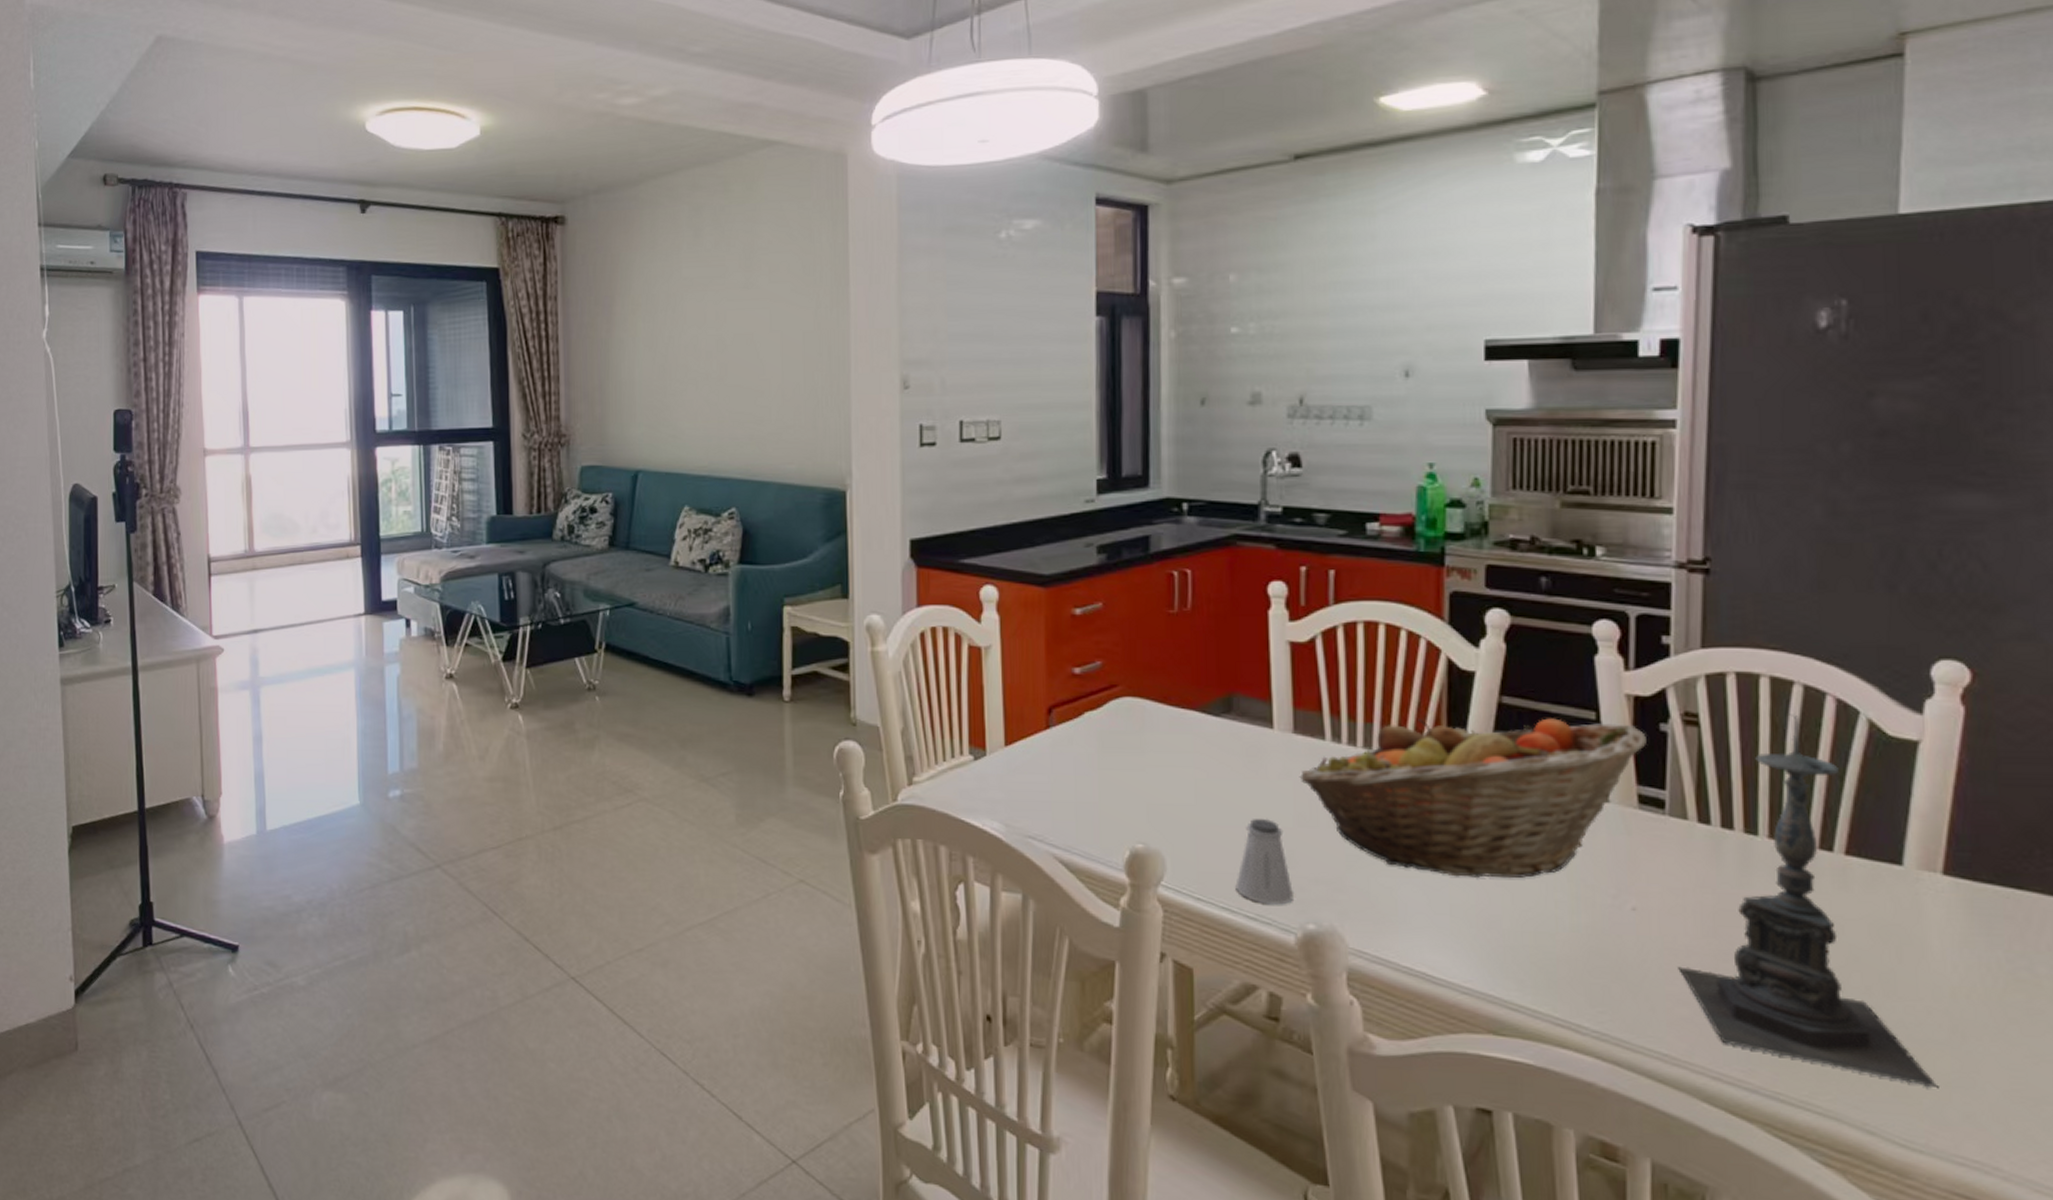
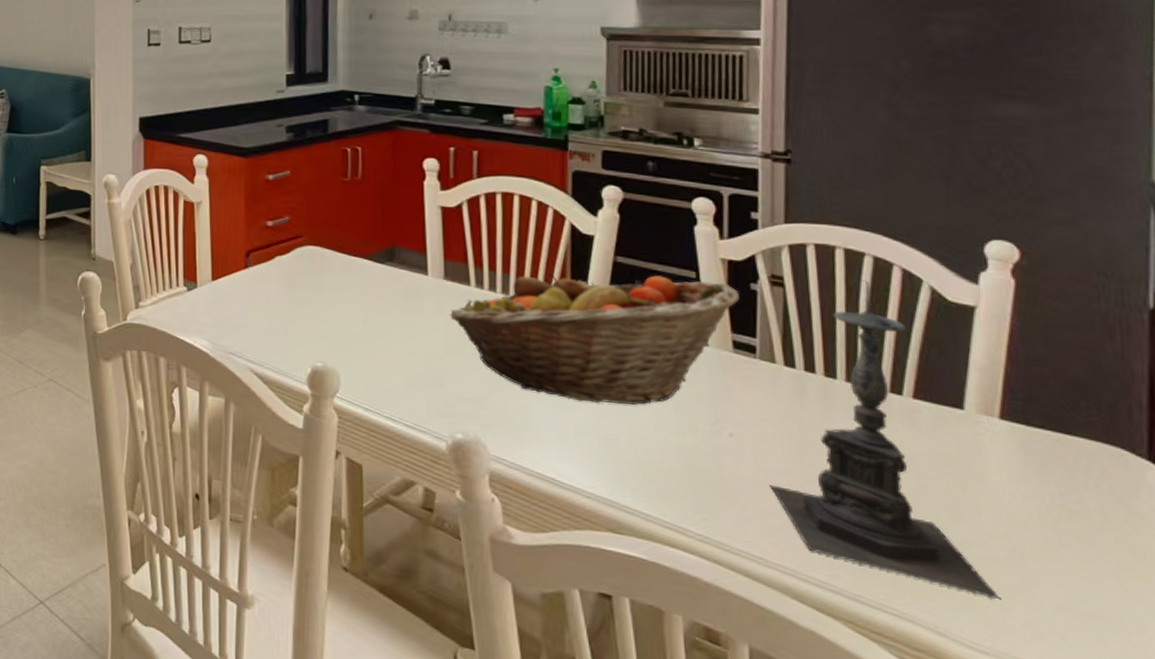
saltshaker: present [1235,818,1295,905] -> none [397,346,446,417]

